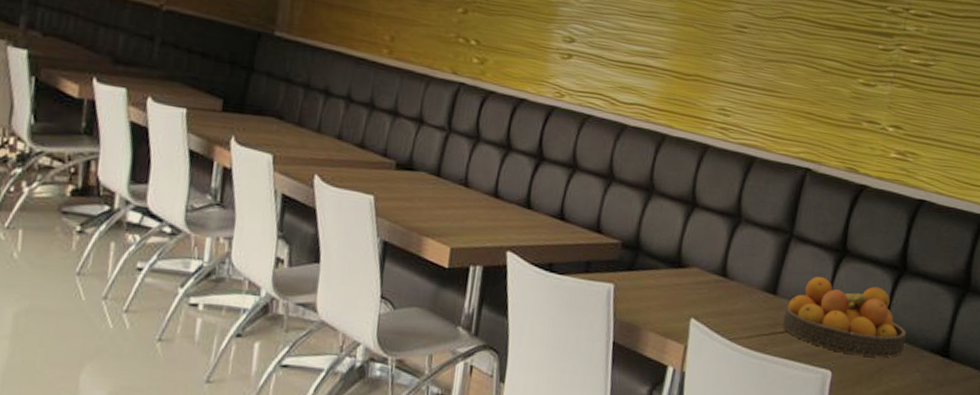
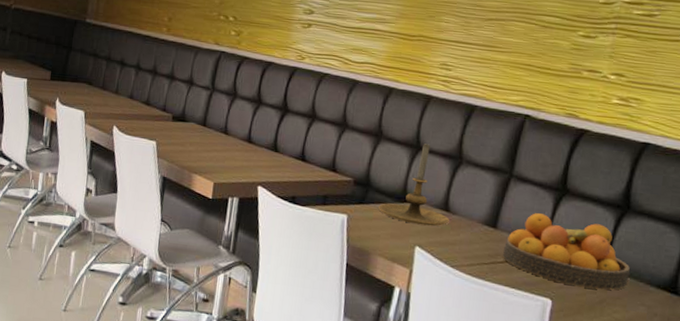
candle holder: none [650,199,727,295] -> present [379,143,449,226]

